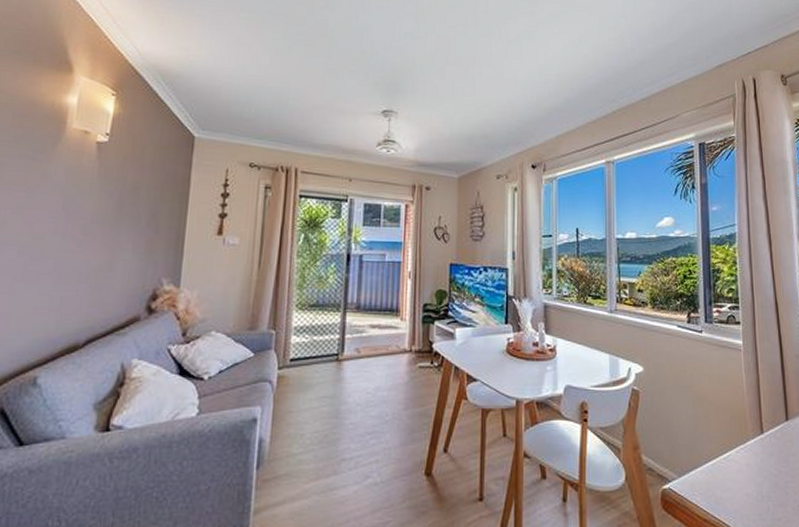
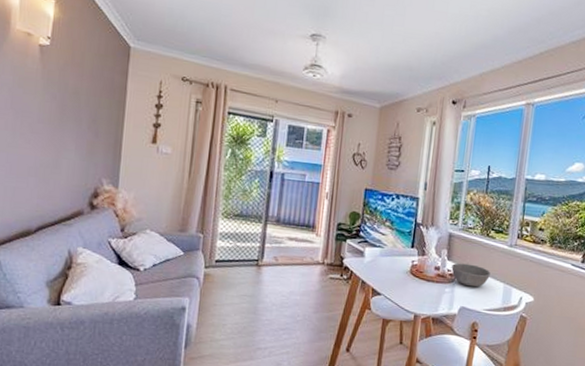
bowl: none [551,336,593,362] -> present [451,263,491,287]

